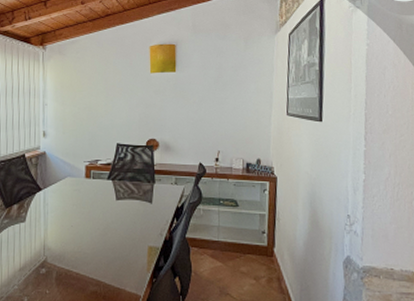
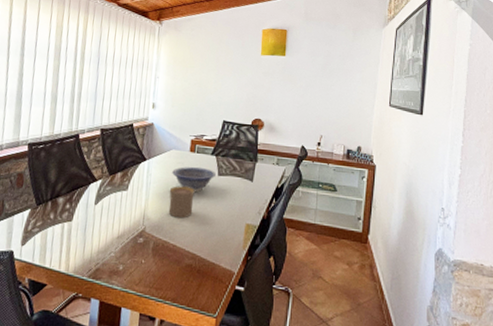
cup: none [67,214,94,246] -> present [168,186,195,218]
decorative bowl: none [69,192,114,219] -> present [172,166,216,193]

